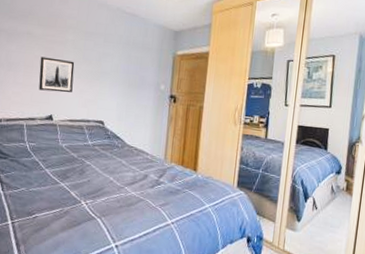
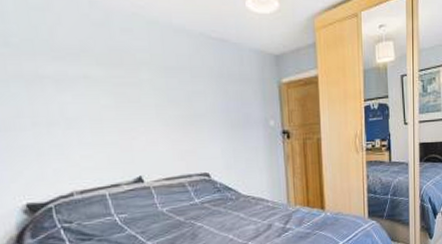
wall art: present [39,56,75,93] -> none [109,105,162,148]

